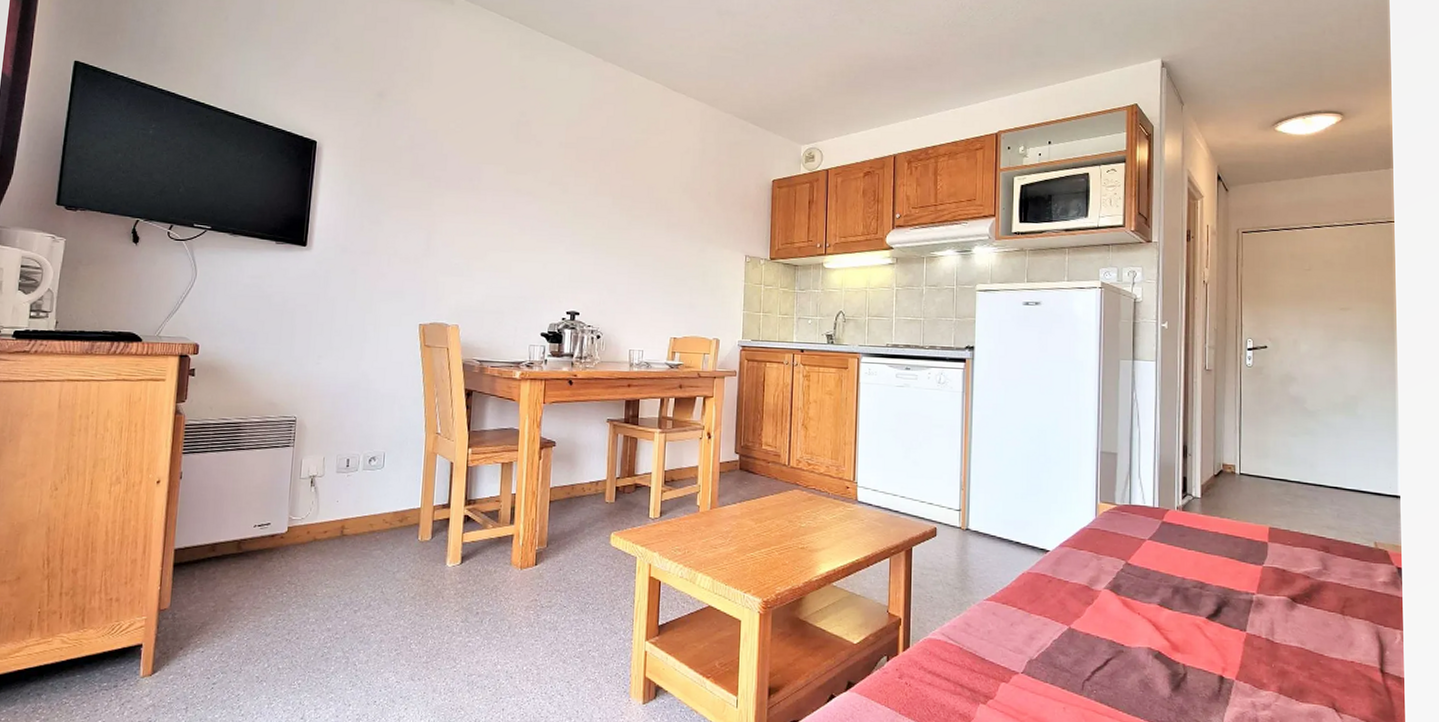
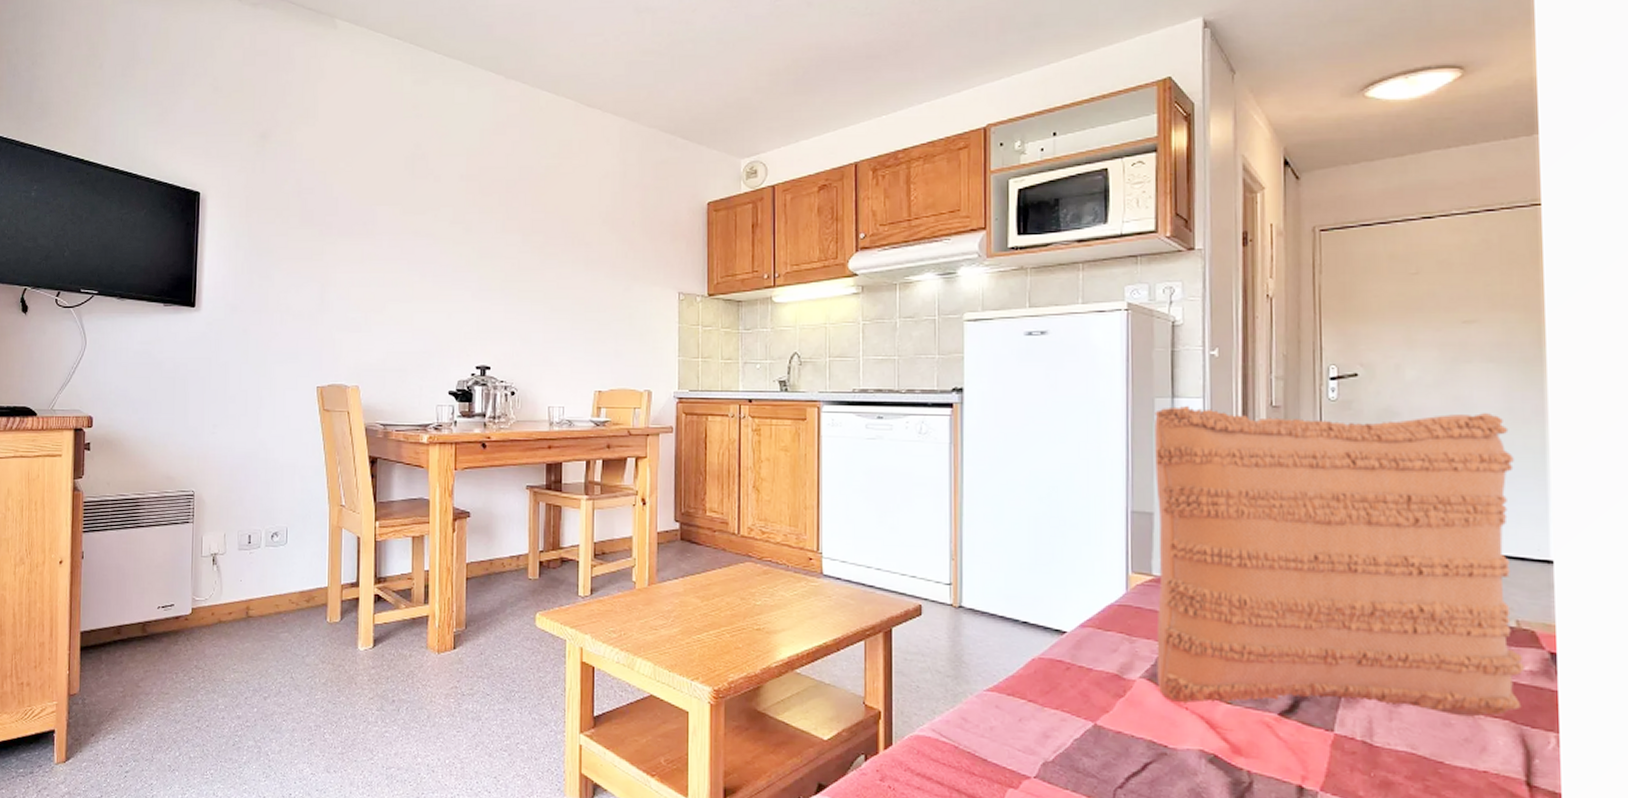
pillow: none [1117,366,1380,619] -> present [1154,405,1524,717]

